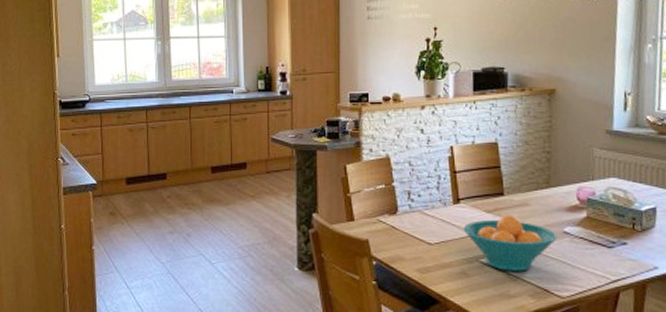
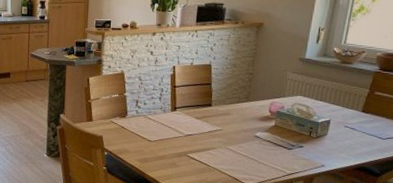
fruit bowl: present [463,215,558,271] -> none [177,121,250,164]

